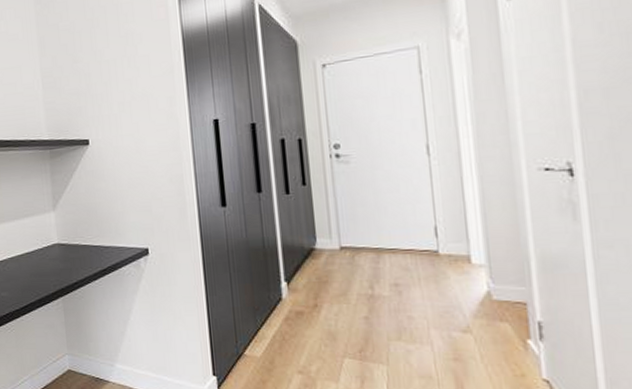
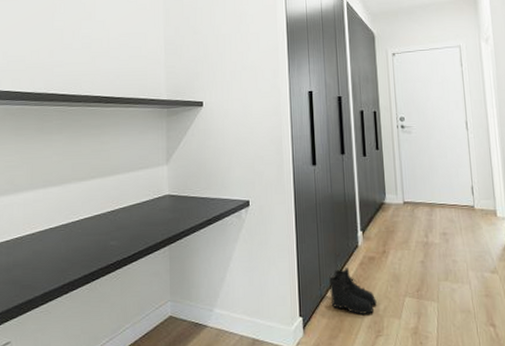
boots: none [246,322,307,377] -> present [328,267,377,316]

